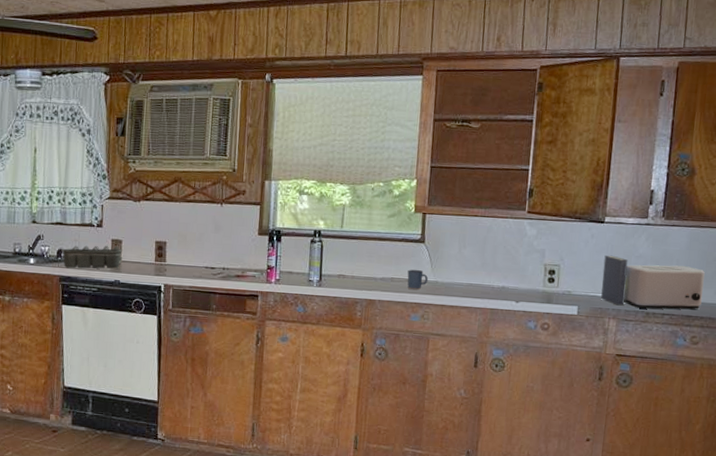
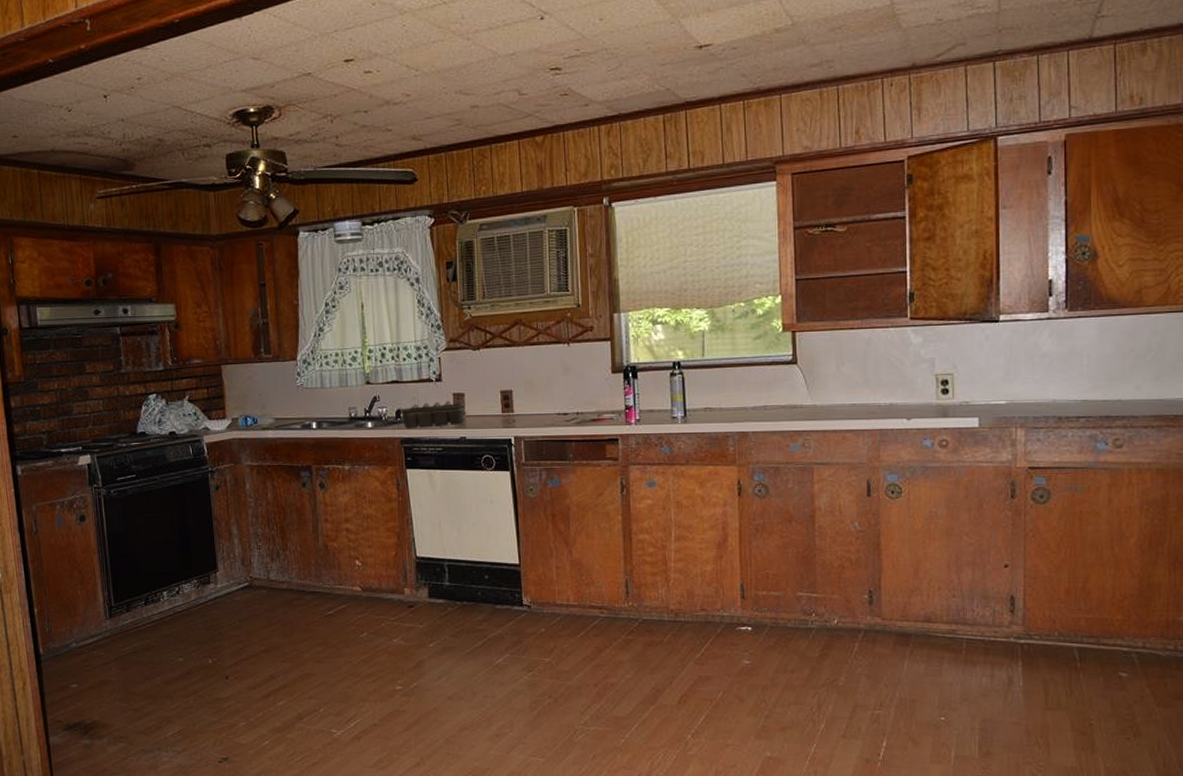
mug: present [407,269,429,290] -> none [781,394,806,416]
book: present [601,255,628,306] -> none [1003,357,1031,412]
toaster: present [623,264,705,310] -> none [1030,361,1121,413]

